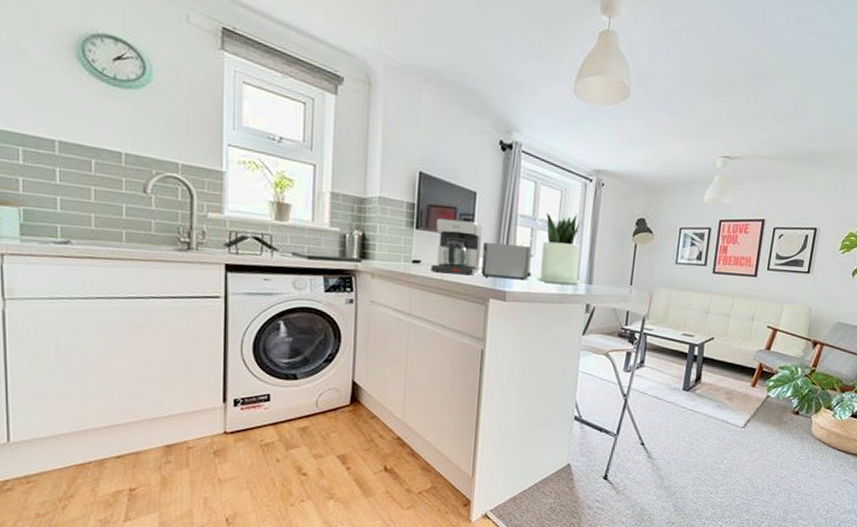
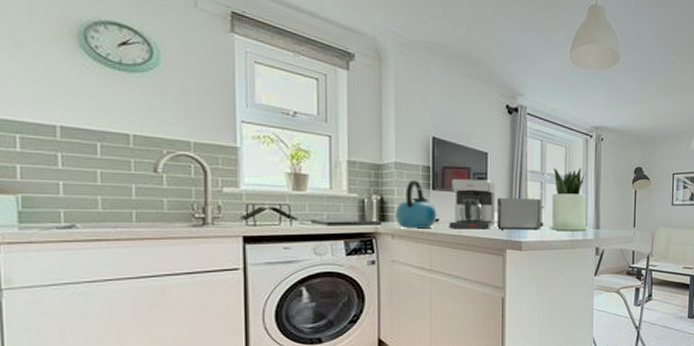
kettle: none [376,216,420,270] -> present [395,179,437,229]

